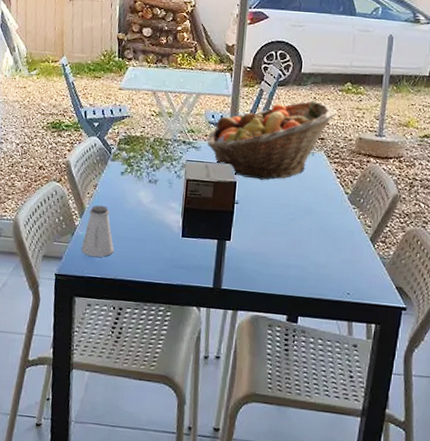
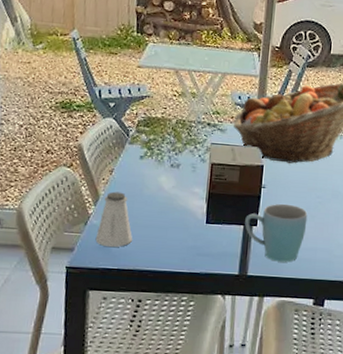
mug: none [219,219,280,278] -> present [245,204,308,262]

